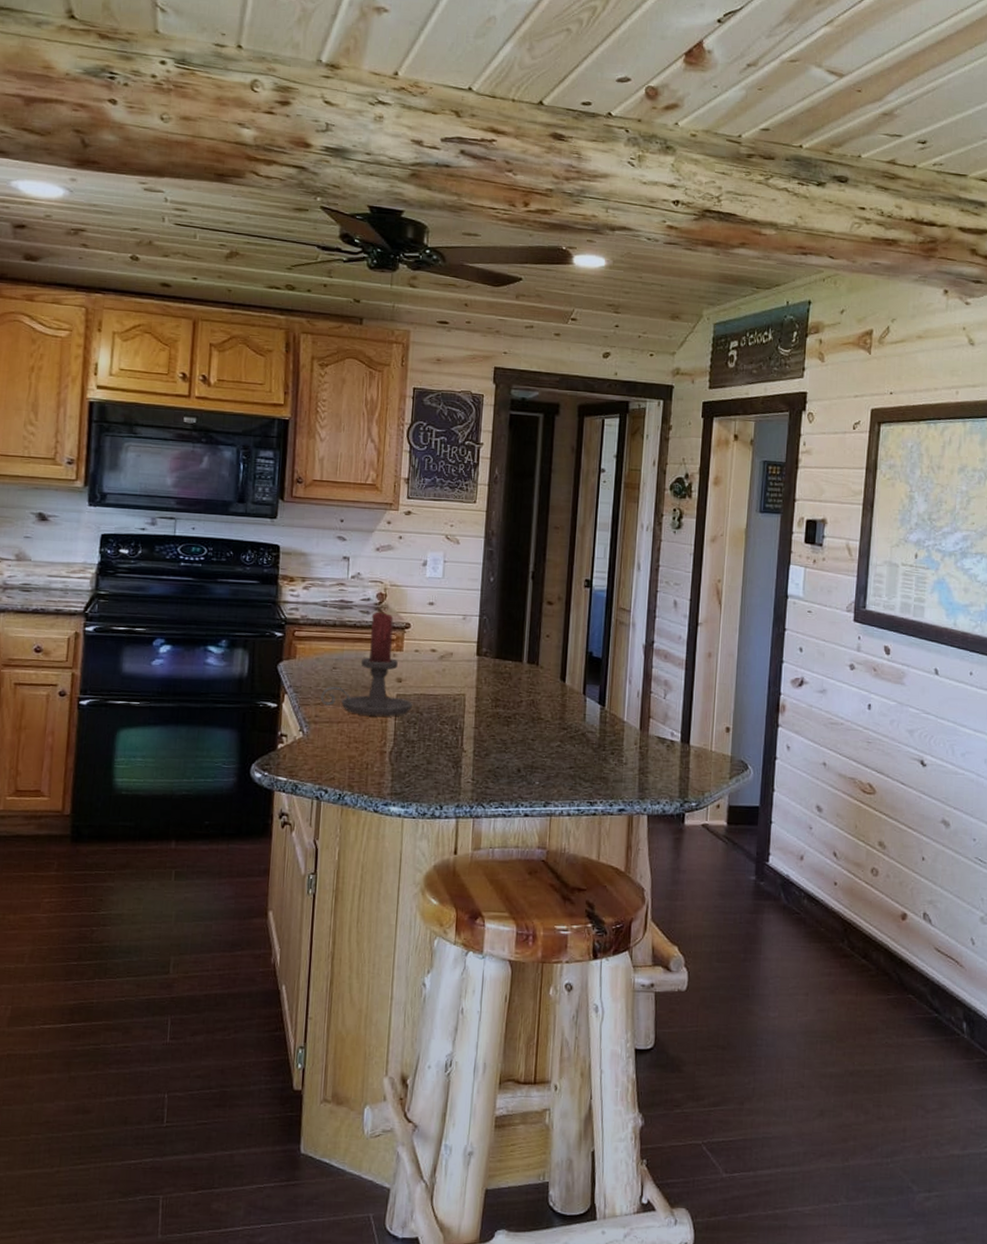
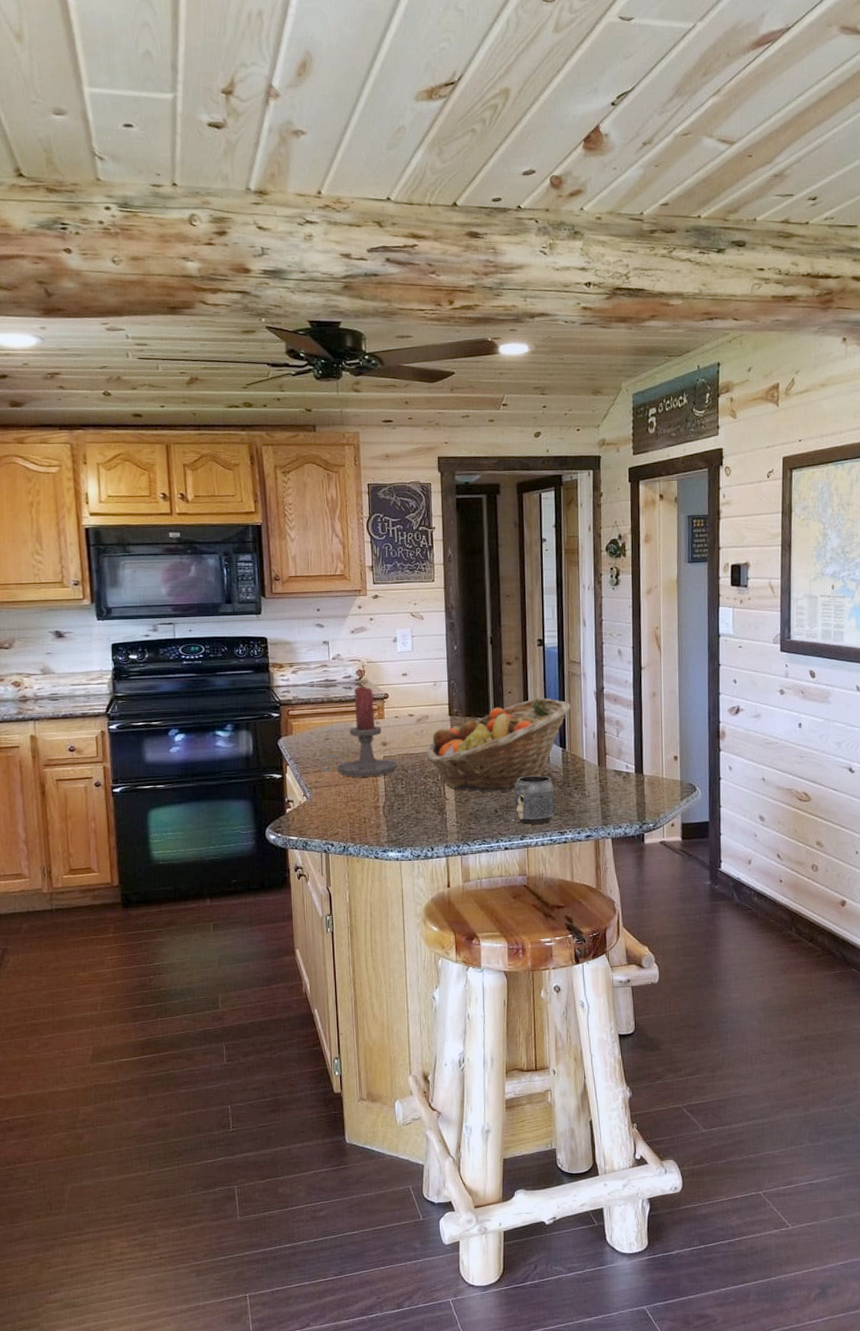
fruit basket: none [446,645,616,749] -> present [426,698,572,792]
mug: none [540,731,587,791] -> present [513,774,555,825]

